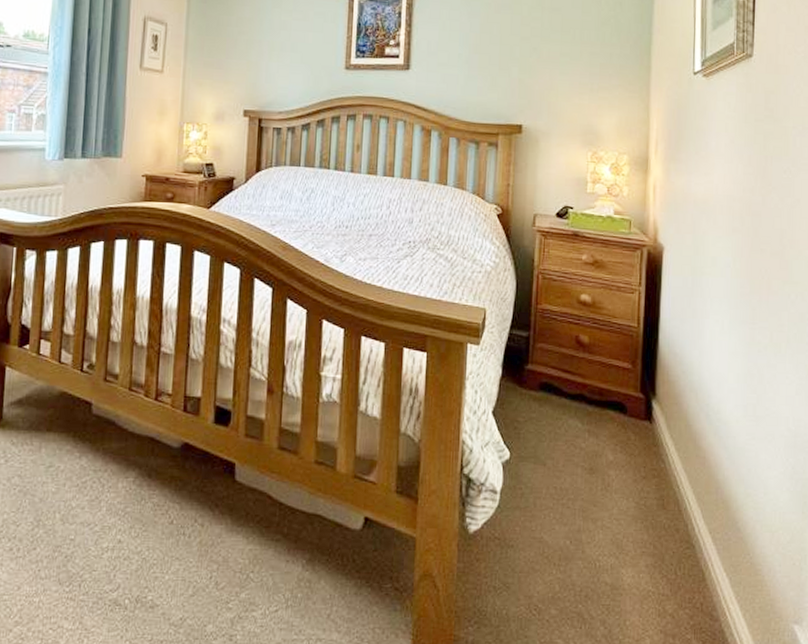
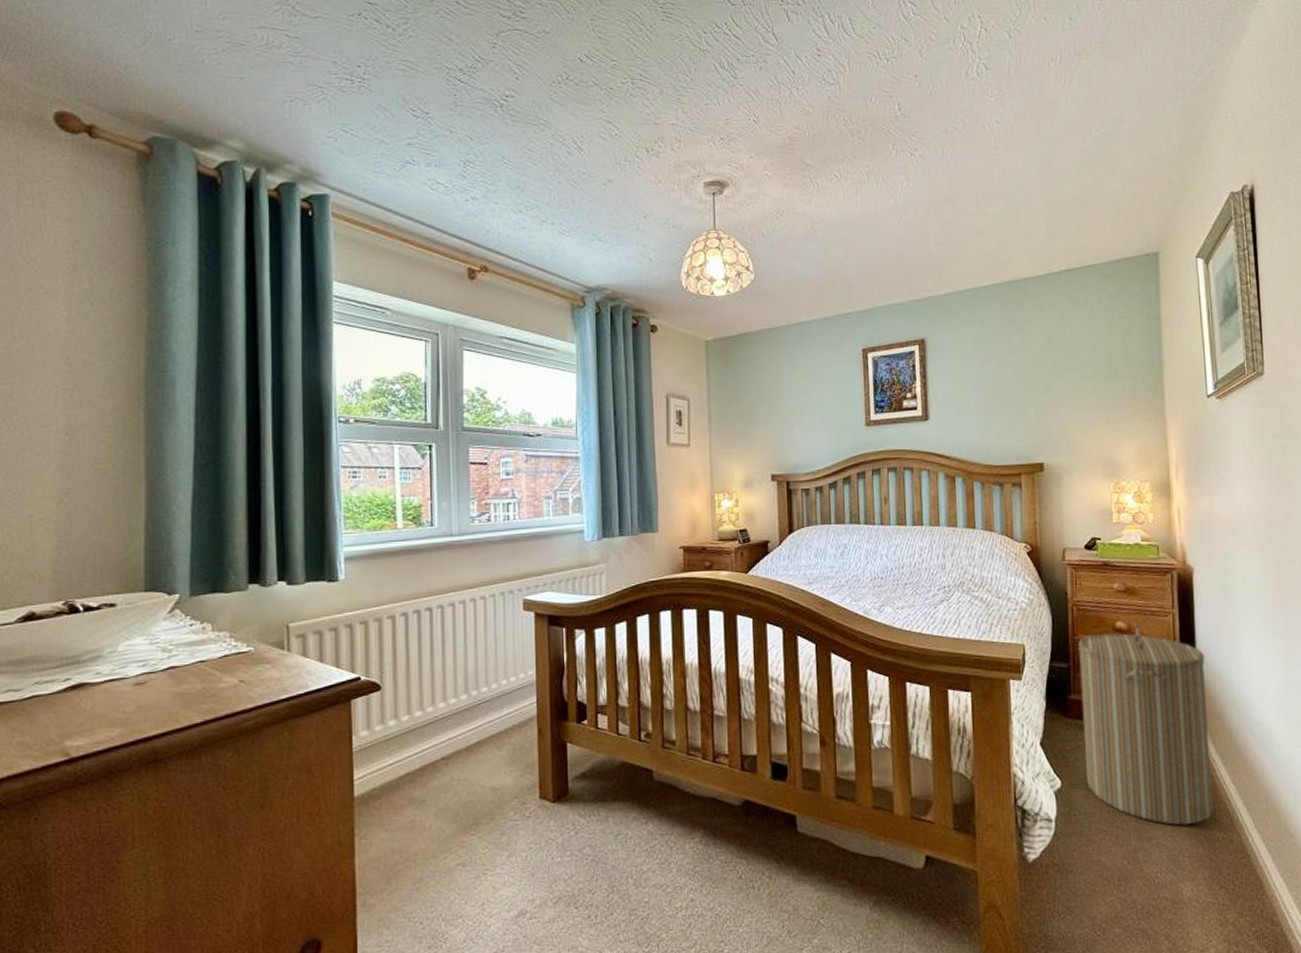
laundry hamper: none [536,296,667,509] -> present [1078,622,1214,826]

